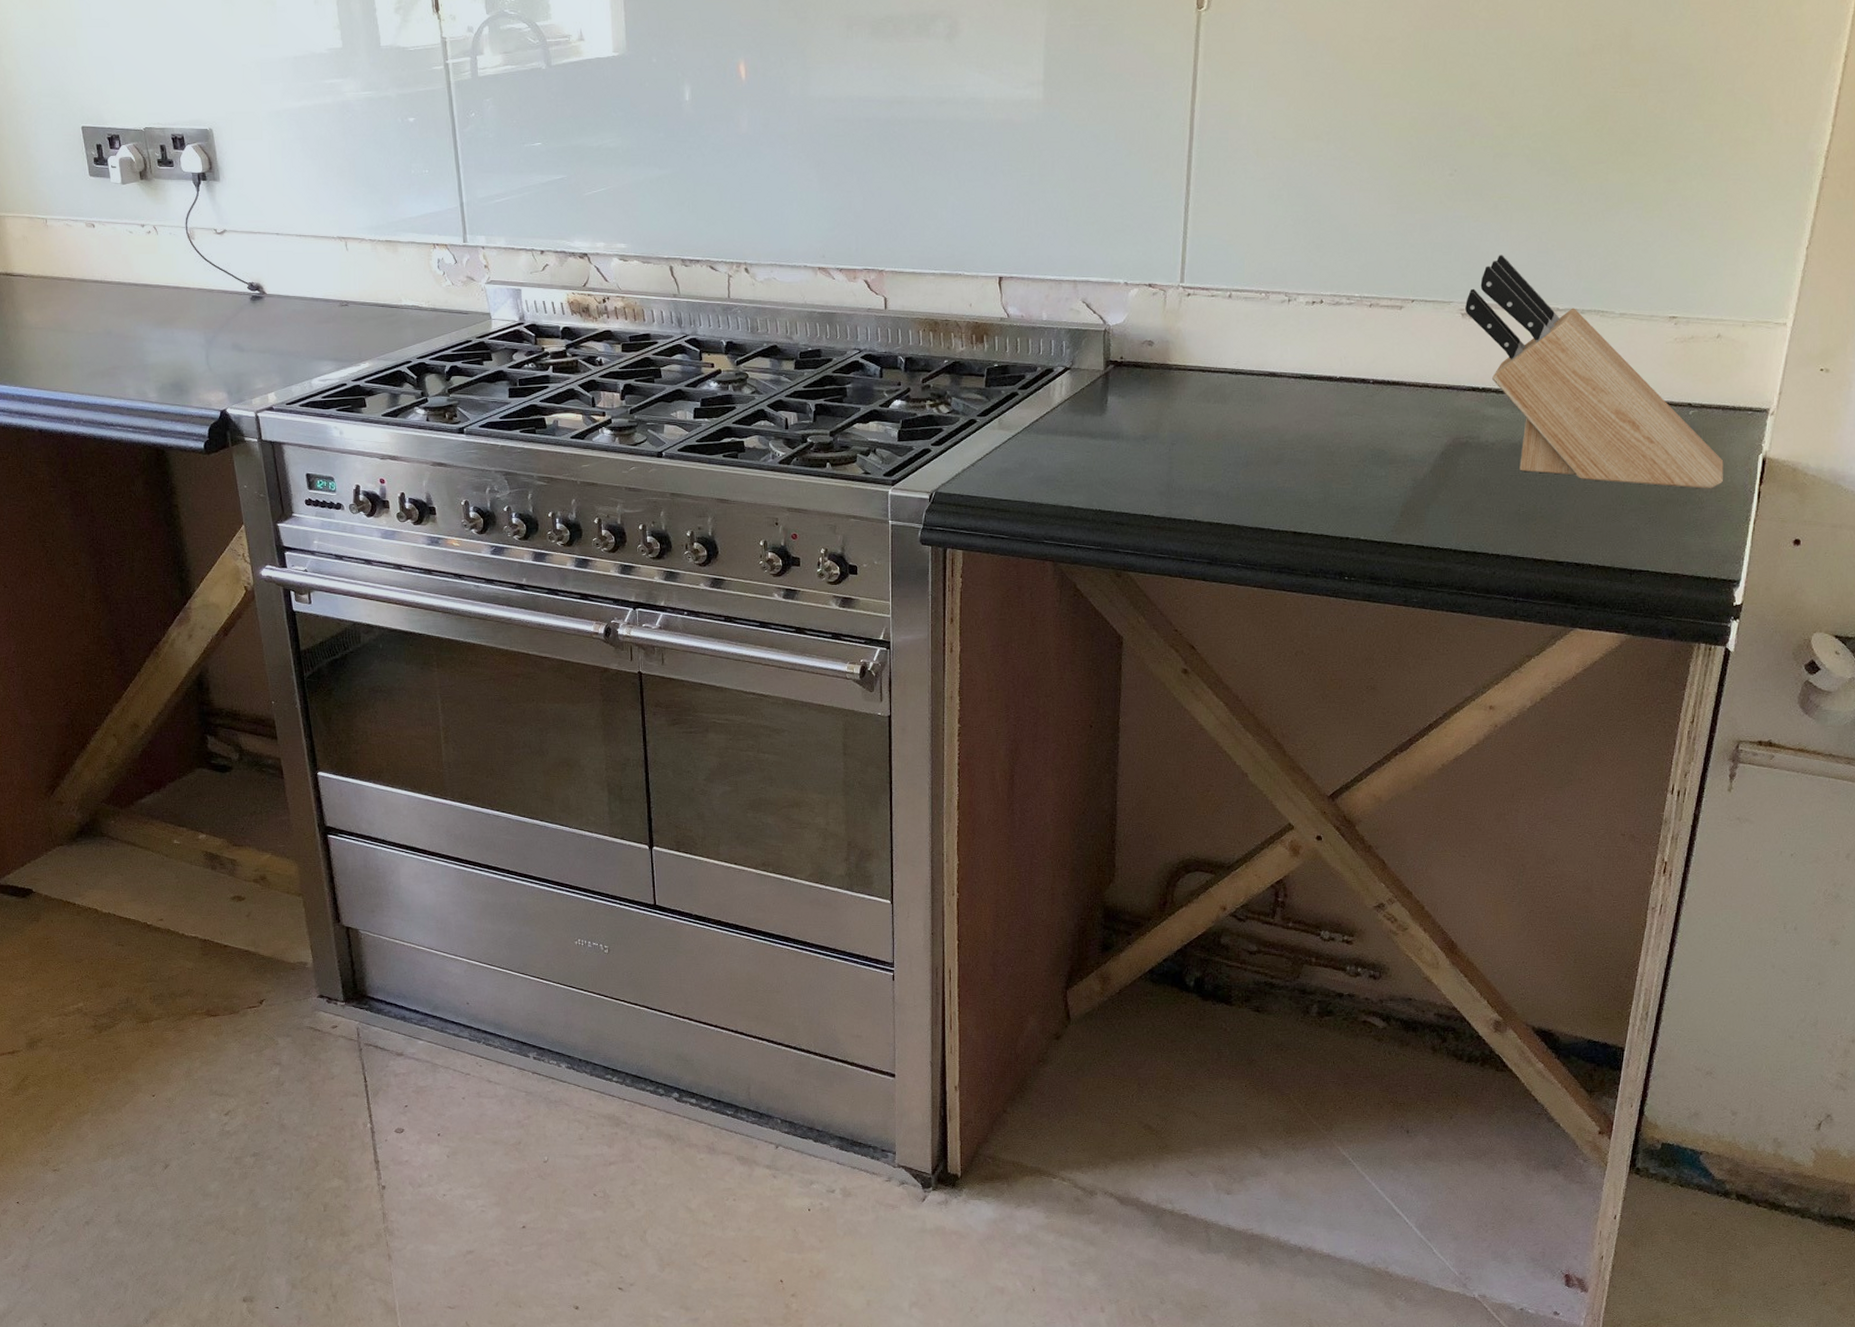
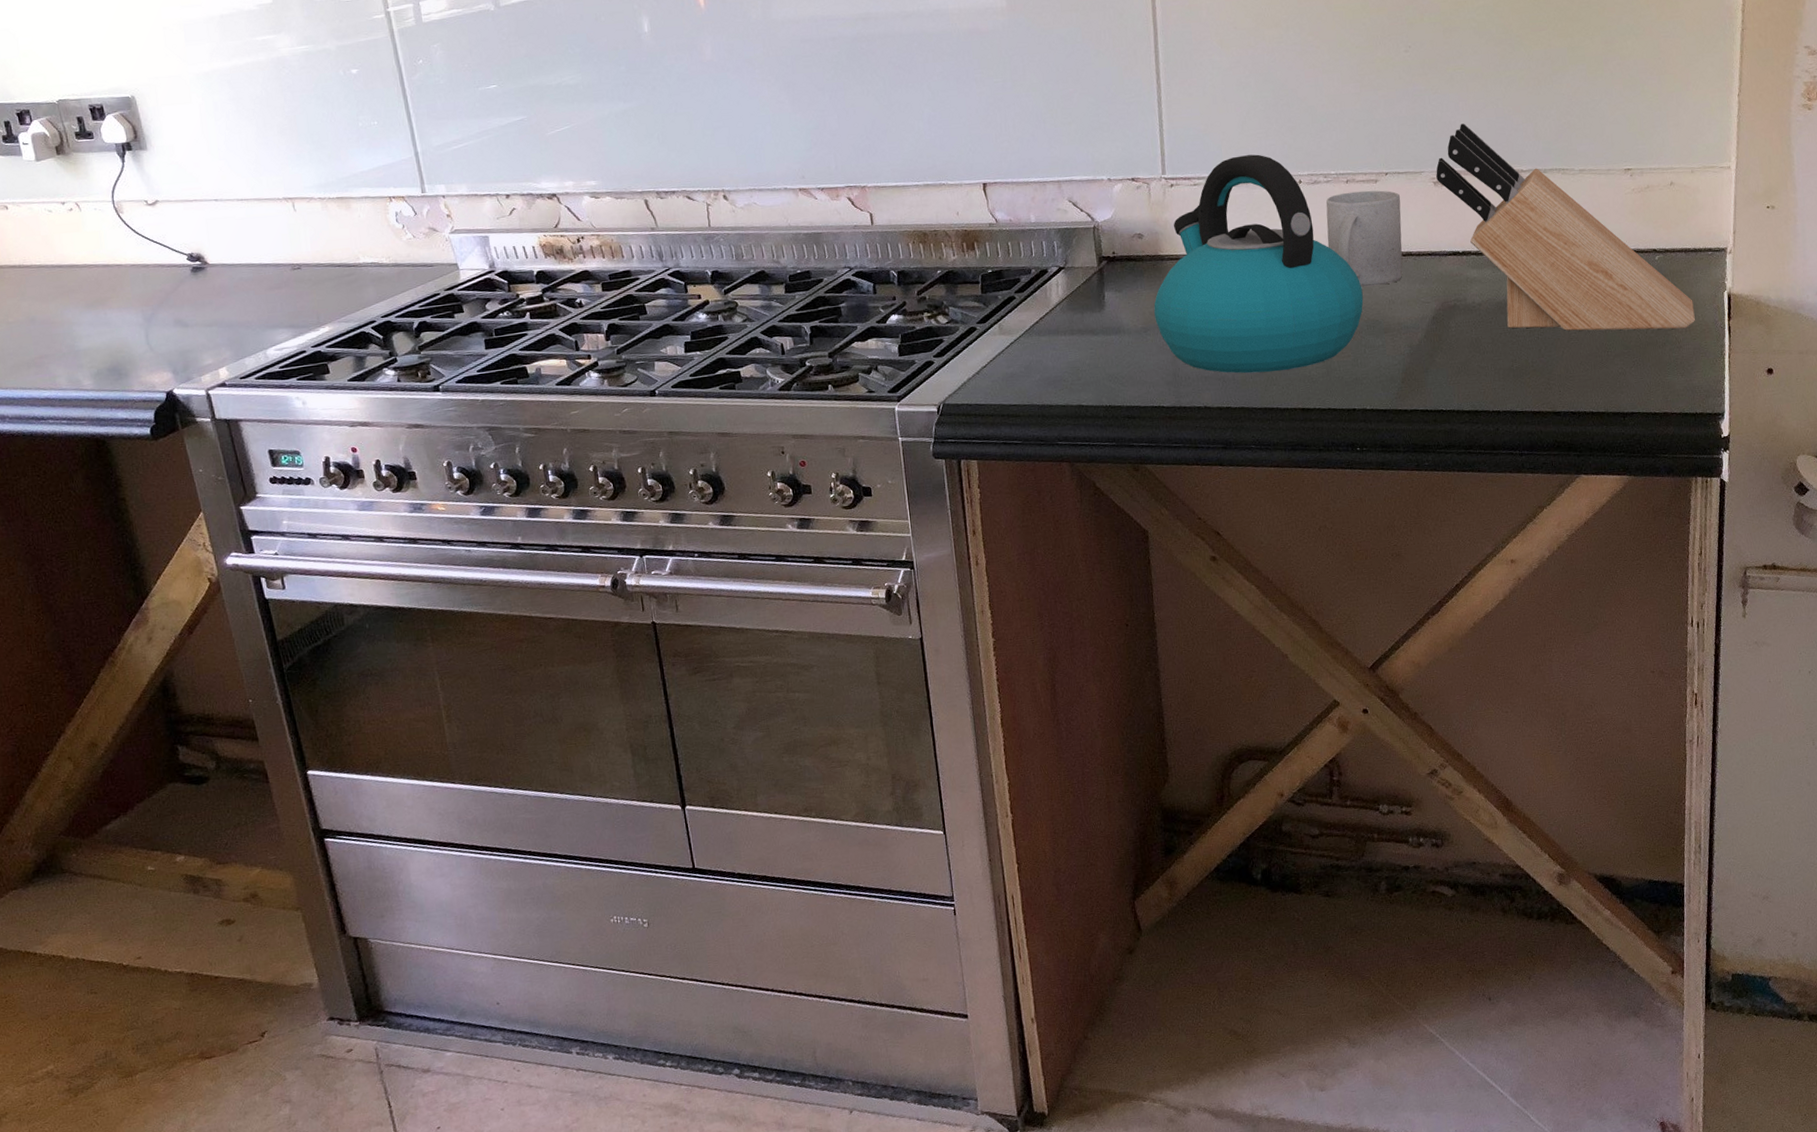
kettle: none [1155,270,1372,492] -> present [1154,154,1364,374]
mug: none [1341,316,1425,415] -> present [1325,190,1403,287]

